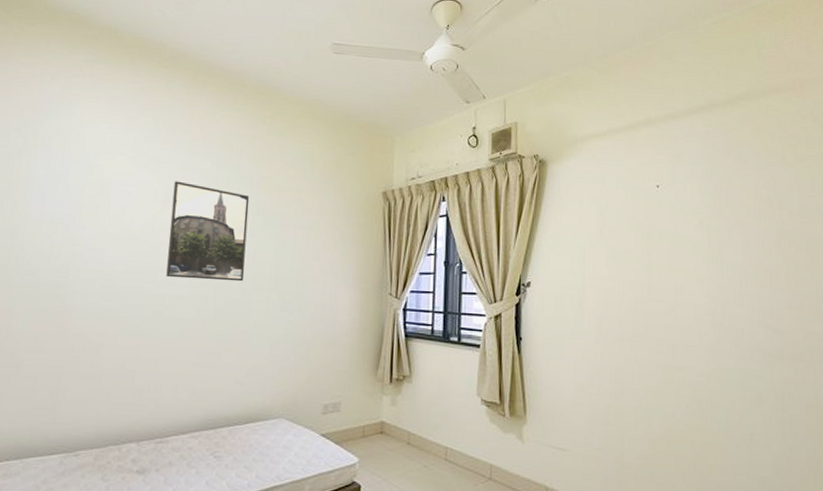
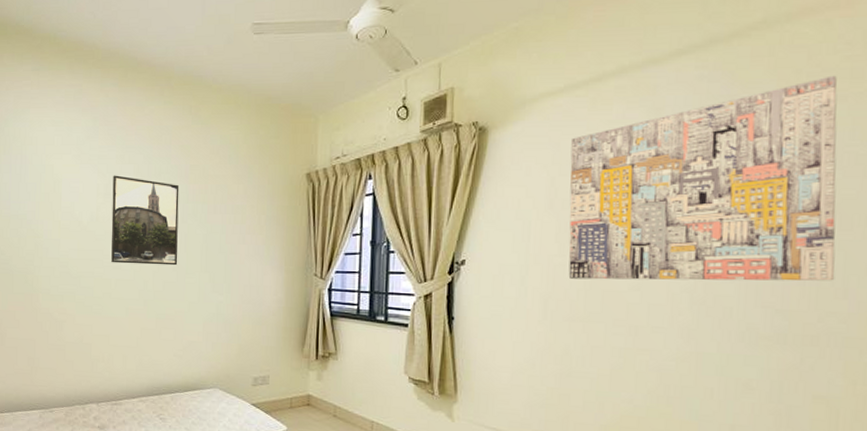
wall art: none [614,141,812,306] -> present [568,75,838,281]

